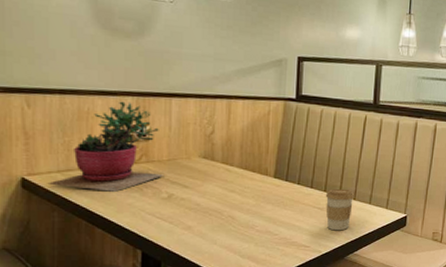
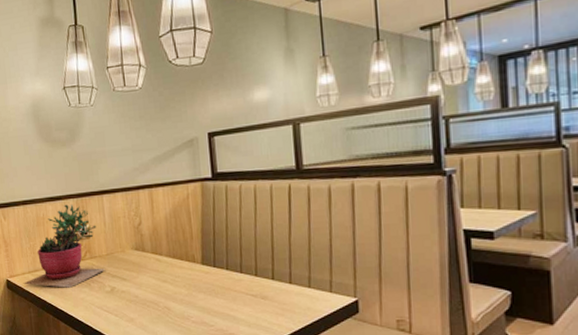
coffee cup: present [325,188,355,231] -> none [257,271,291,320]

